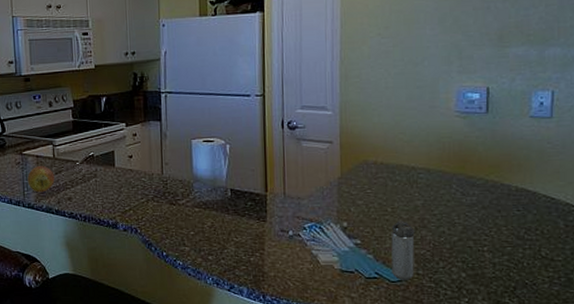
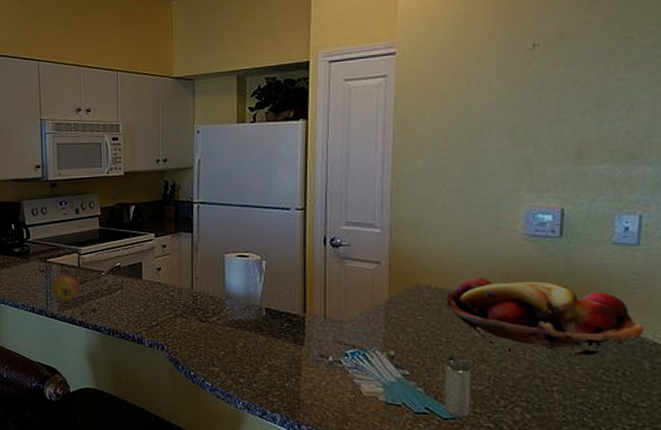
fruit basket: none [391,152,559,220] -> present [446,277,645,357]

